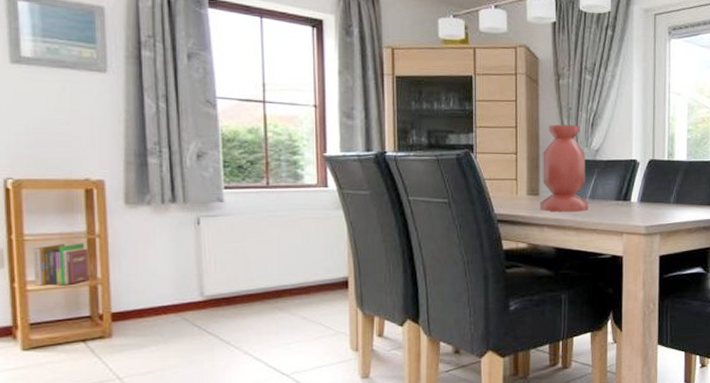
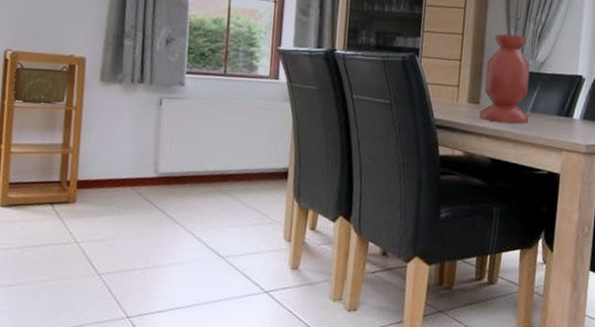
basket: none [18,190,88,235] -> present [12,61,70,104]
books: present [32,243,91,286] -> none [18,112,65,151]

